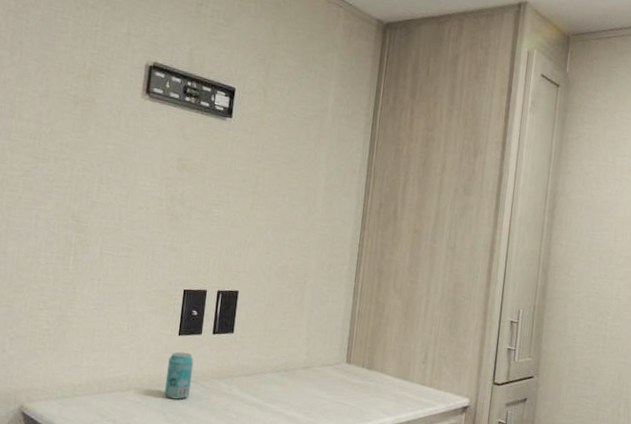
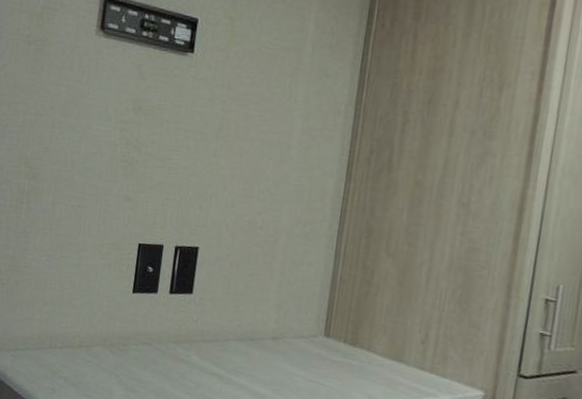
beverage can: present [164,351,194,400] -> none [117,310,149,362]

